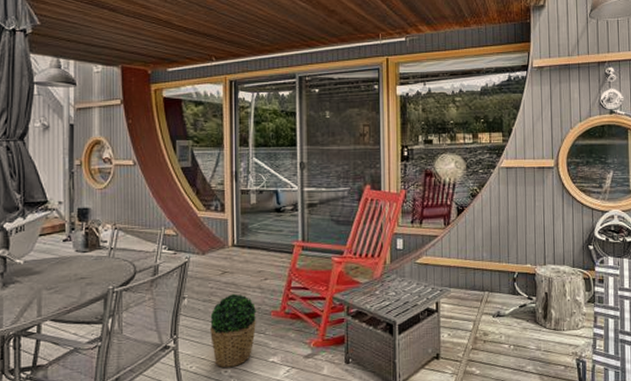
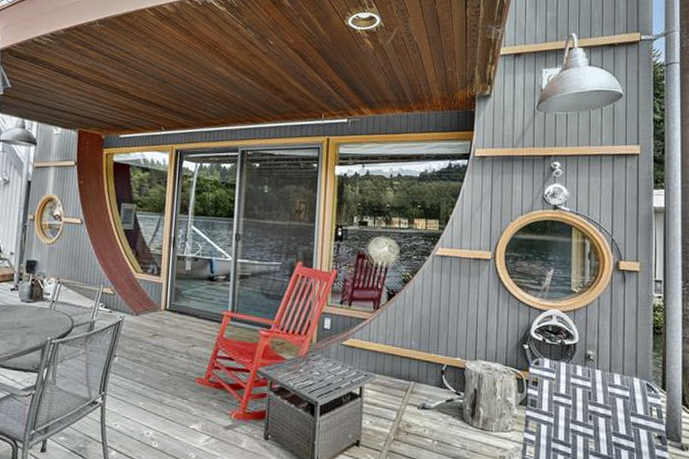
potted plant: present [210,293,257,367] -> none [136,356,183,430]

